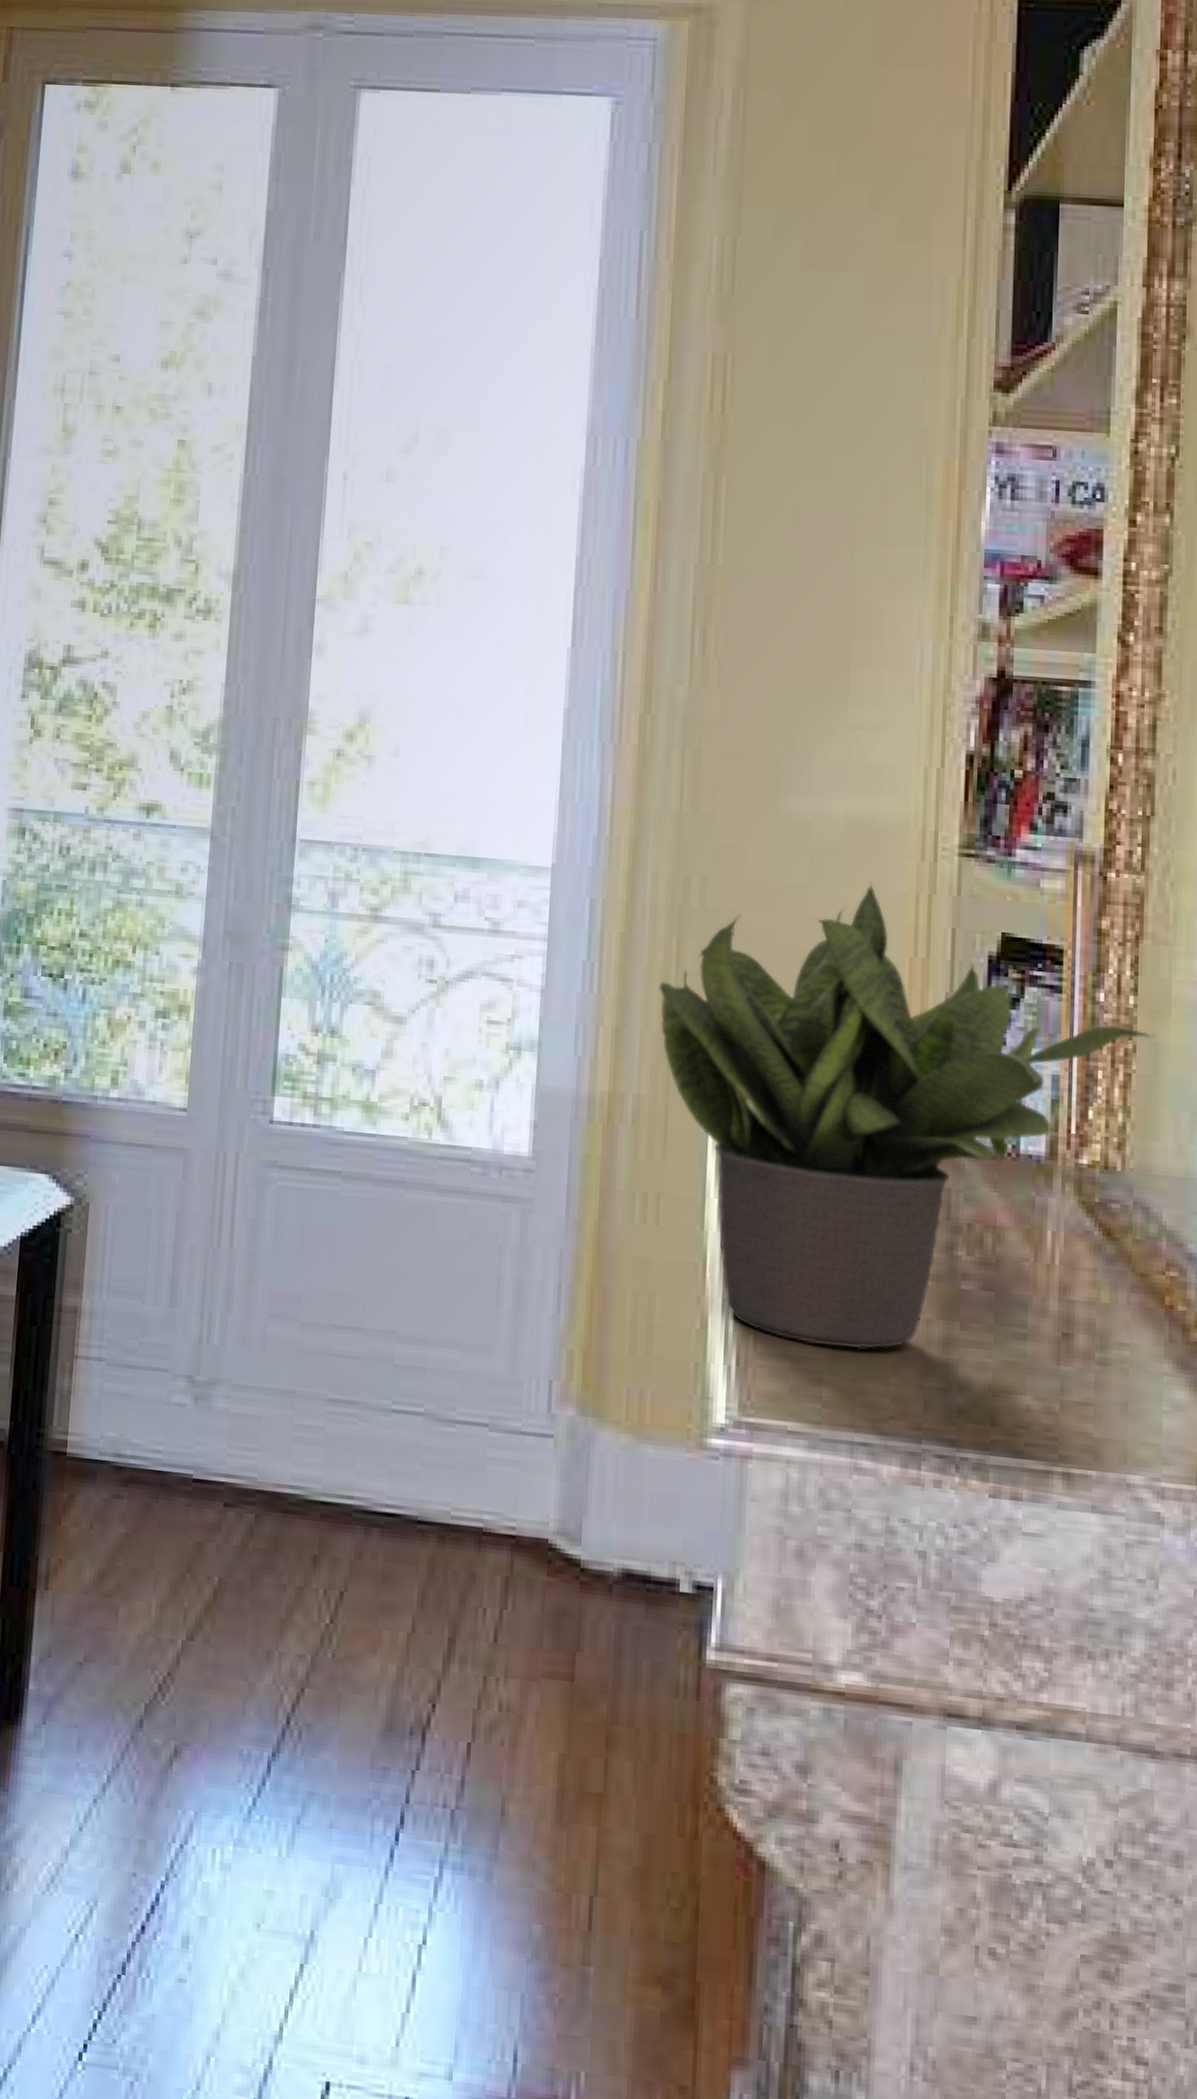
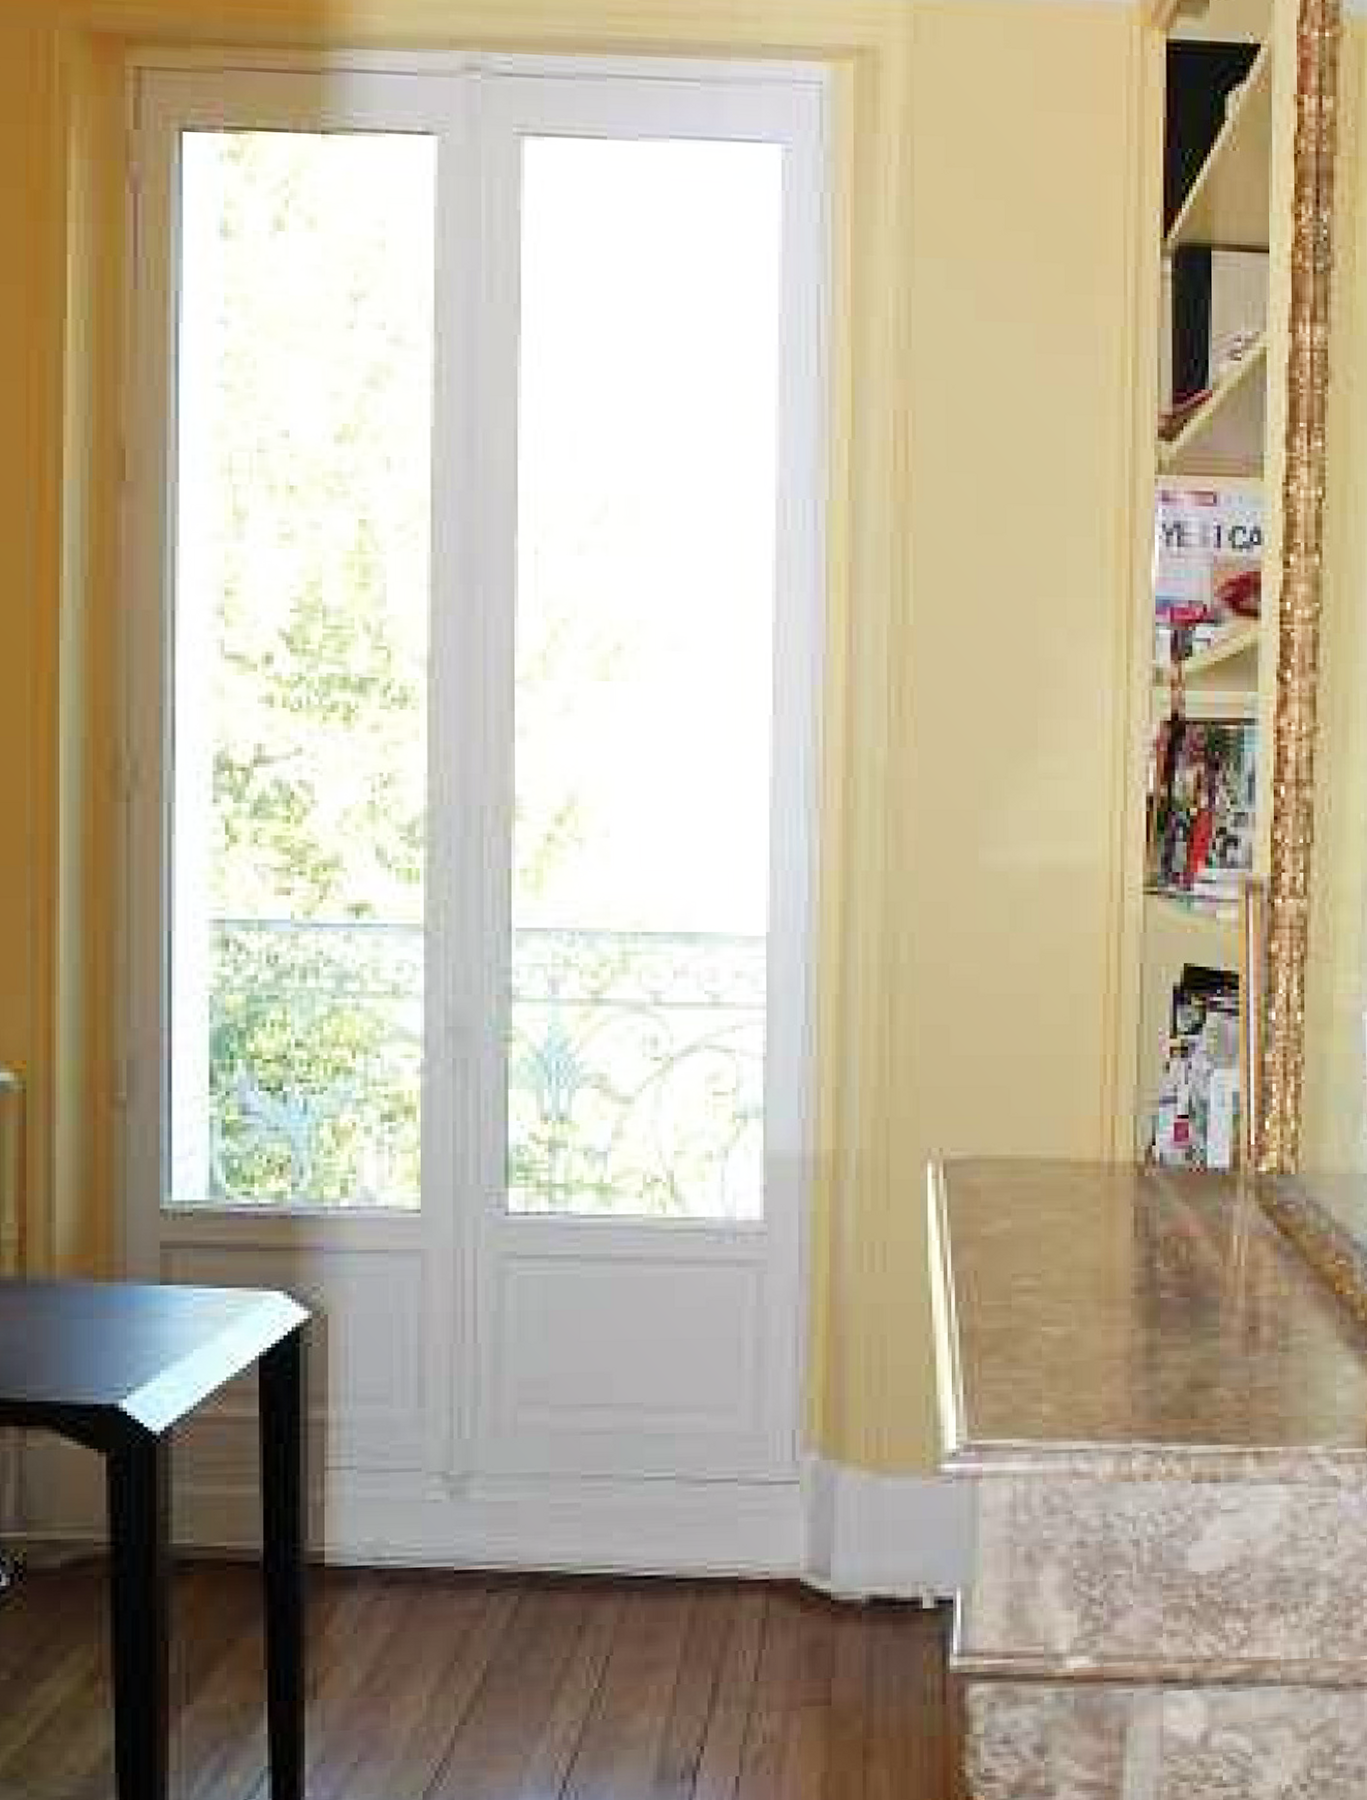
potted plant: present [658,882,1156,1349] -> none [873,925,1321,1365]

